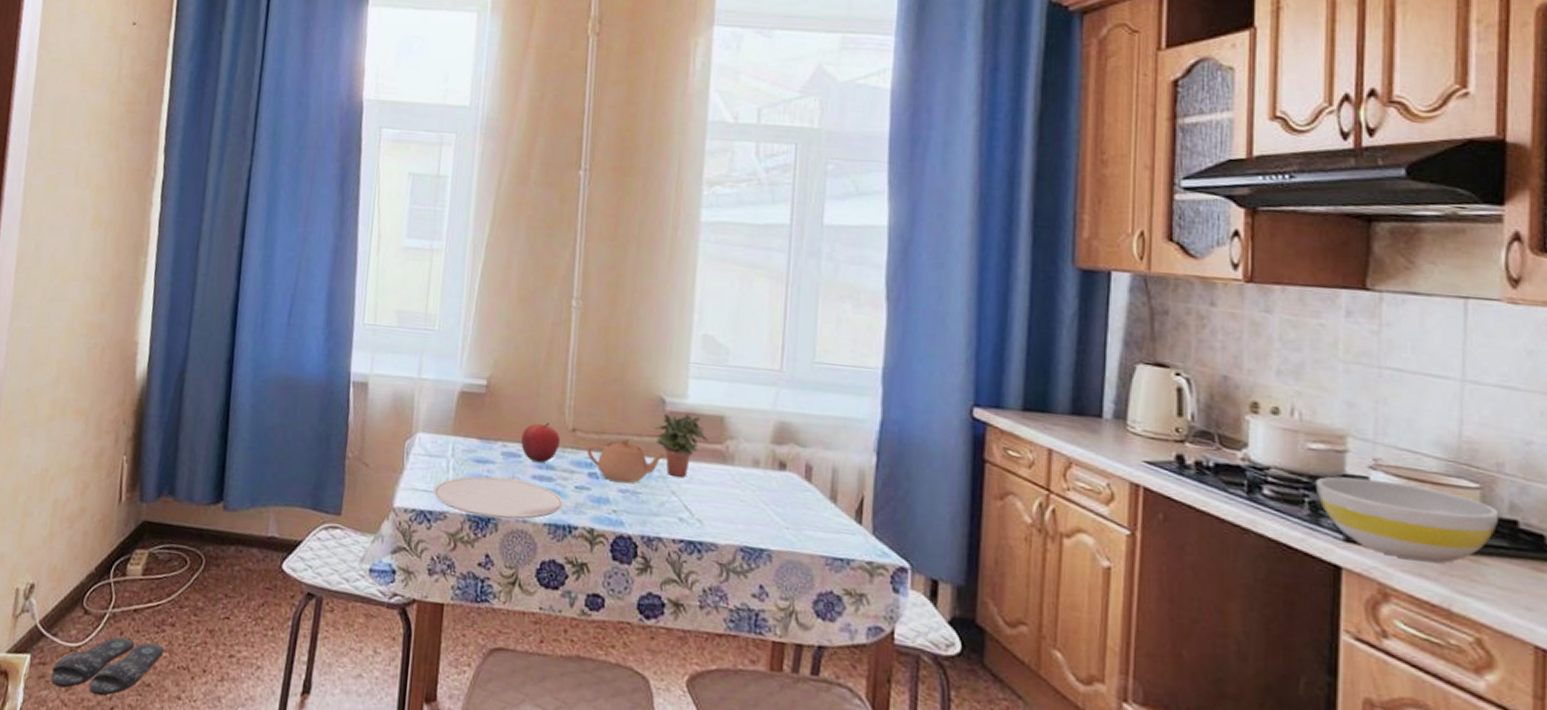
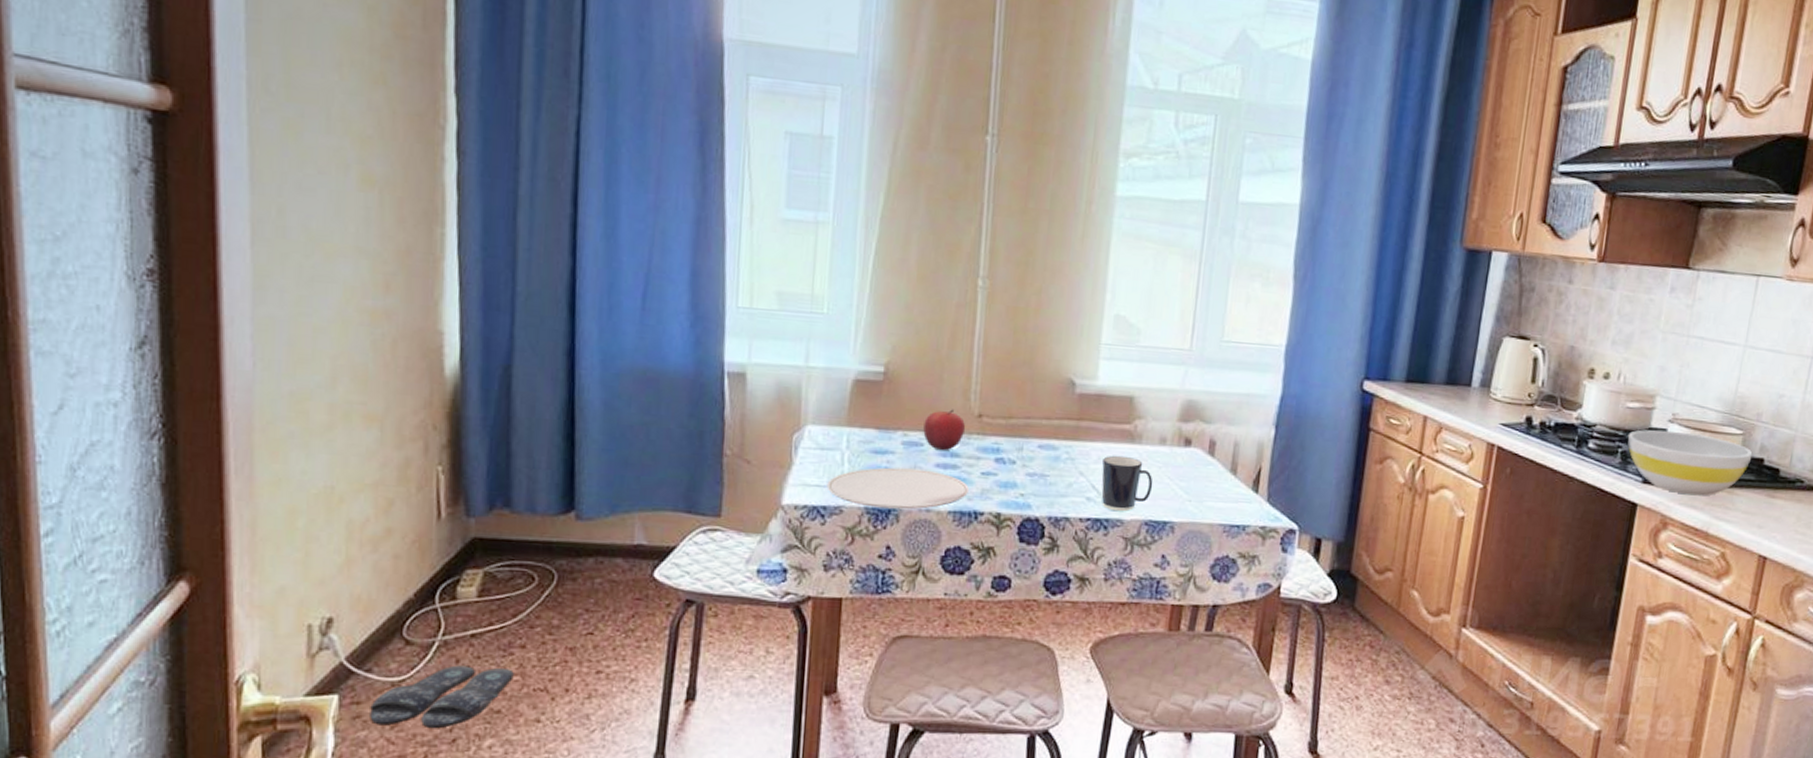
teapot: present [586,437,666,484] -> none [993,421,1075,467]
potted plant: present [654,414,708,477] -> none [1063,396,1117,458]
mug: none [694,476,748,536] -> present [1101,455,1153,512]

